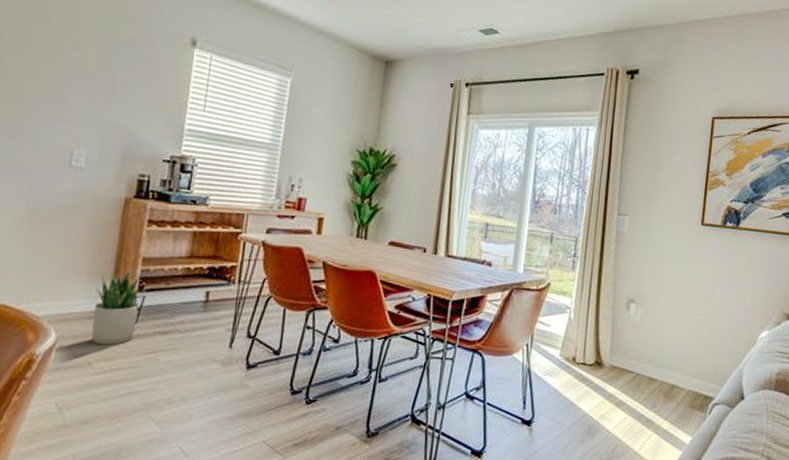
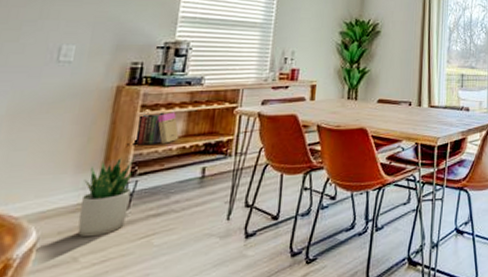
books: none [134,228,185,263] -> present [126,112,180,145]

